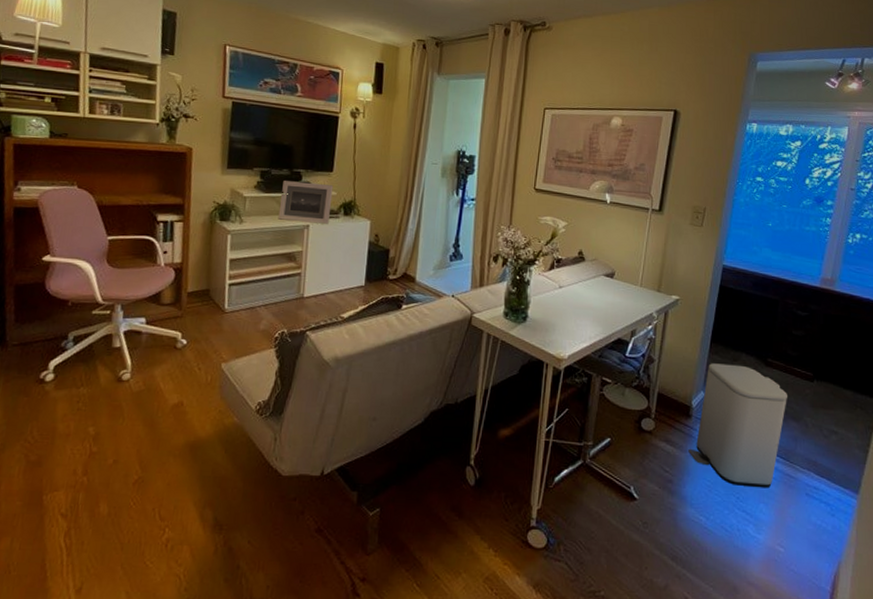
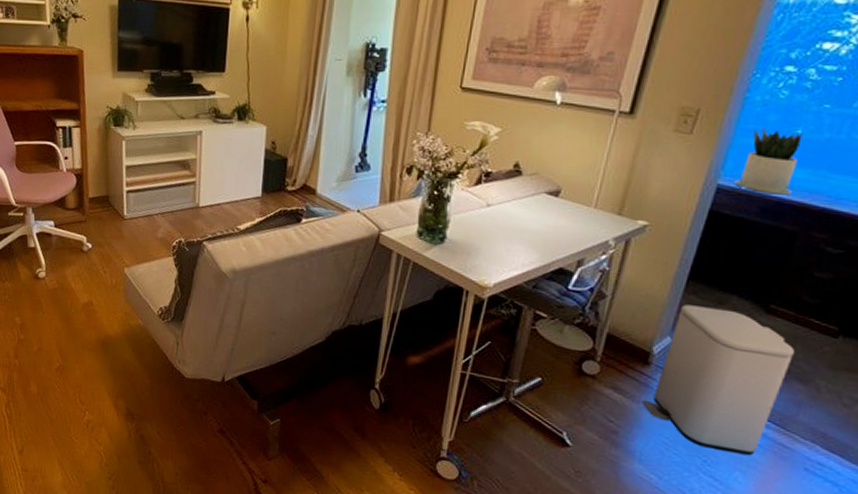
picture frame: present [278,181,334,224] -> none [170,83,226,130]
planter: none [734,221,773,272] -> present [734,127,803,196]

